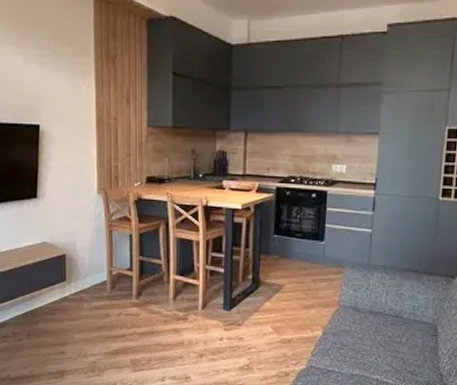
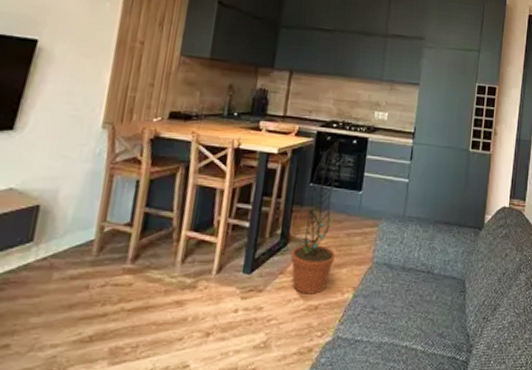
decorative plant: none [263,196,303,330] -> present [291,141,339,294]

